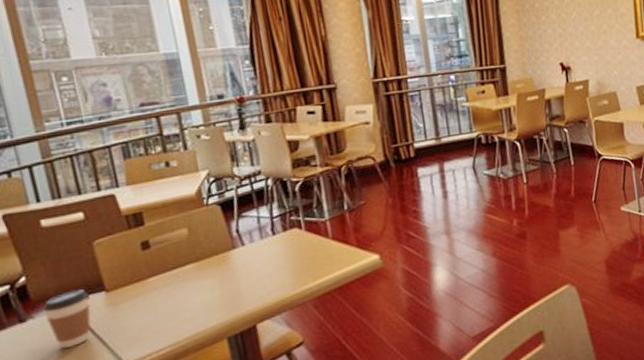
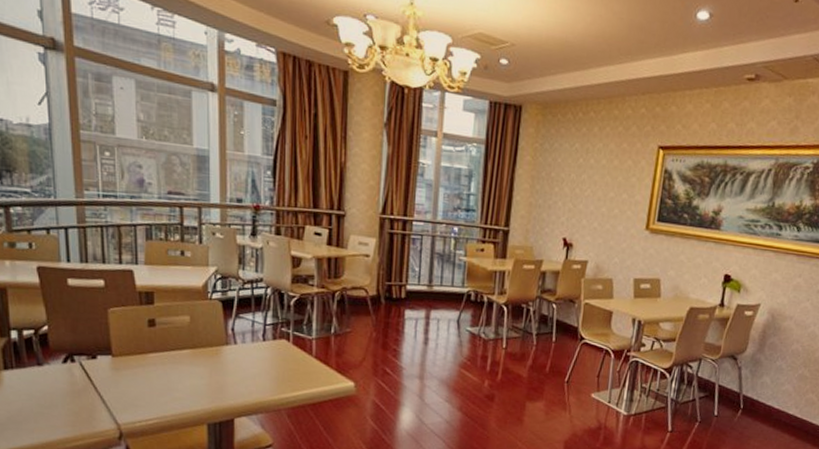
coffee cup: present [43,289,91,349] -> none [58,348,97,398]

